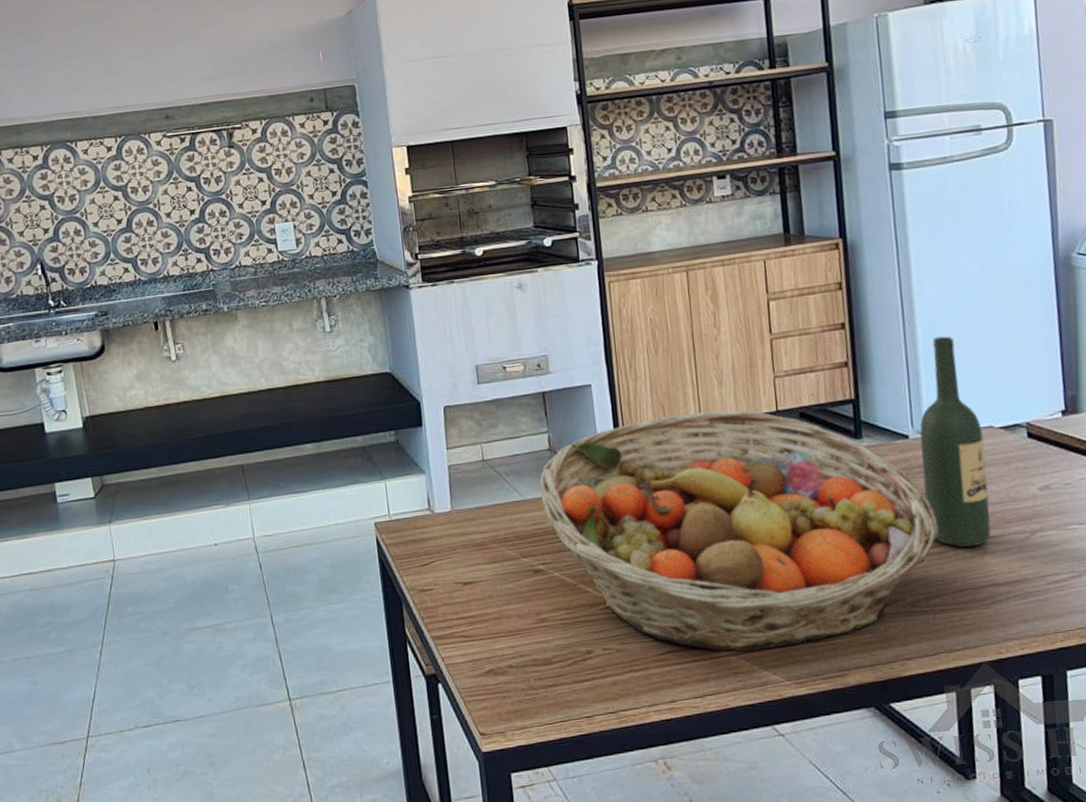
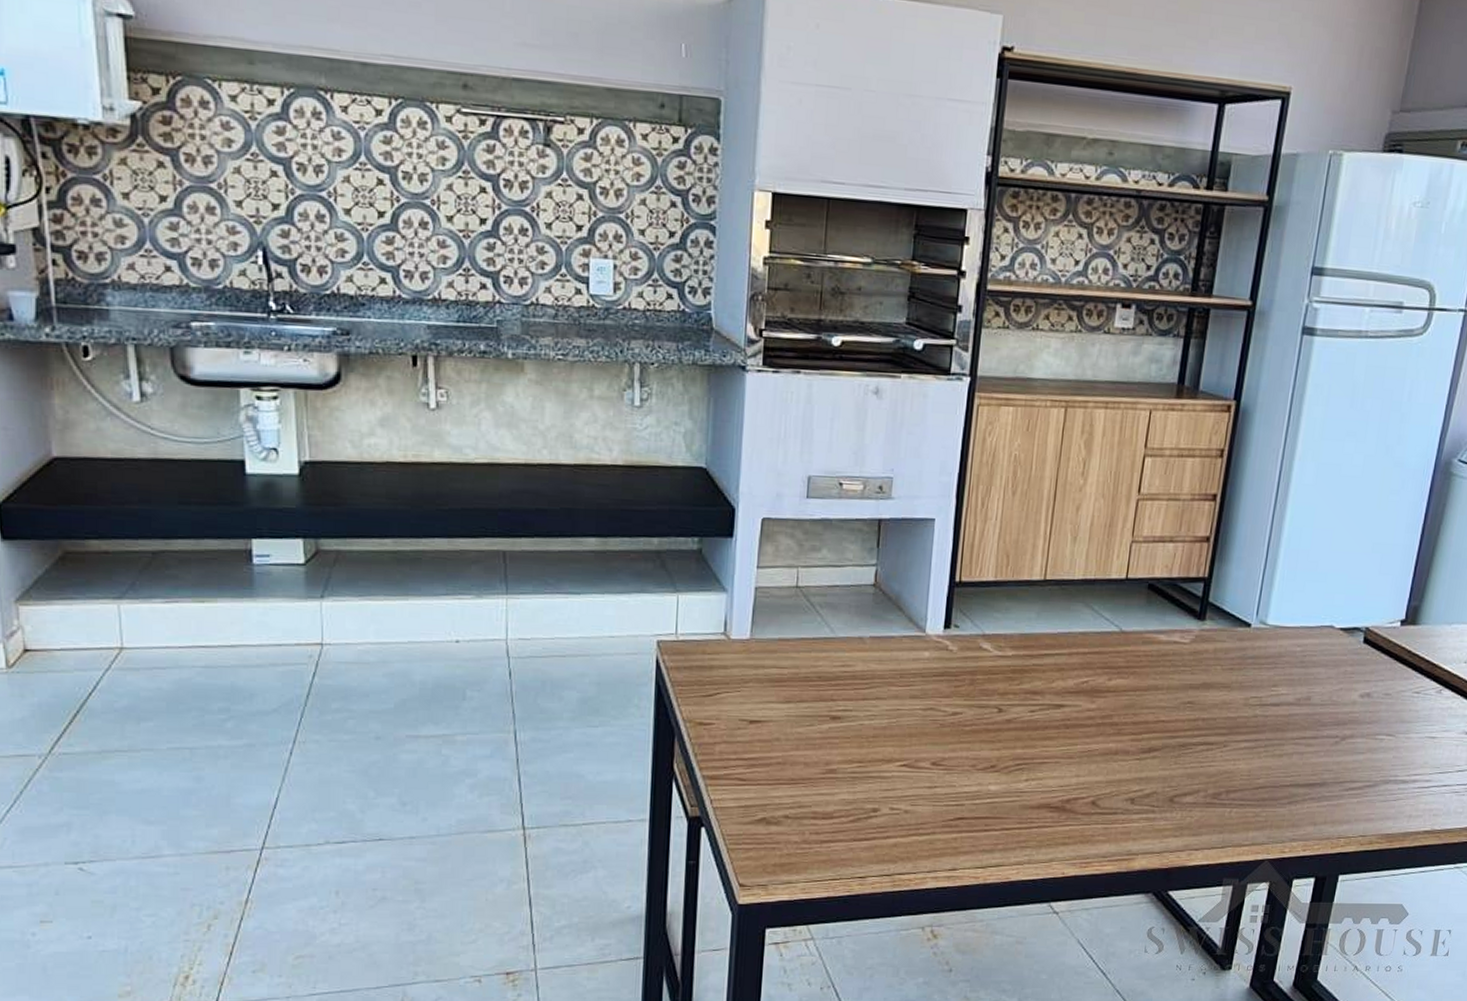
fruit basket: present [540,411,939,652] -> none [855,566,1257,826]
wine bottle: present [920,336,991,548] -> none [1251,525,1323,746]

